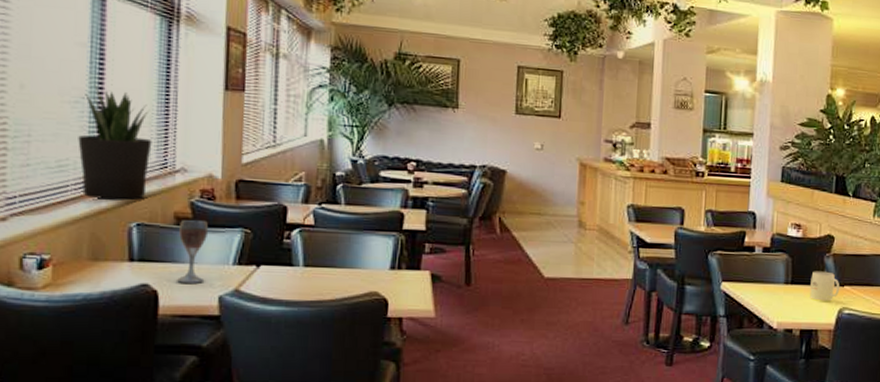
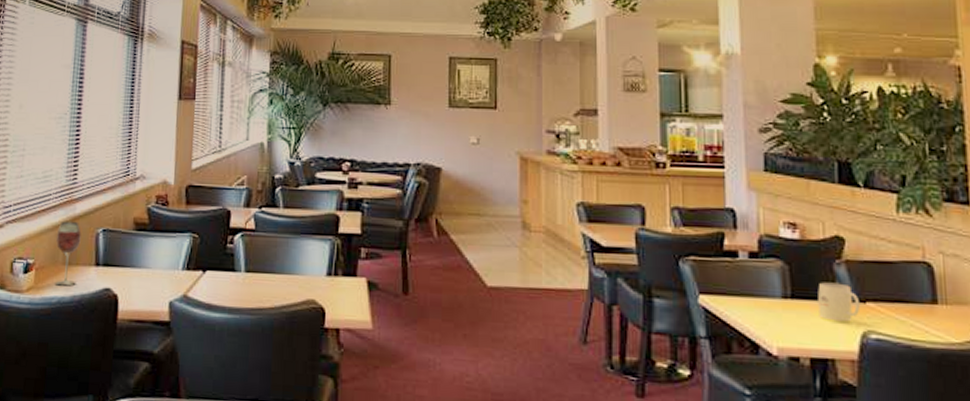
wineglass: none [77,214,110,283] -> present [55,220,81,286]
planter: present [78,84,152,200] -> none [60,101,118,207]
cup: present [175,219,209,283] -> none [133,224,163,288]

